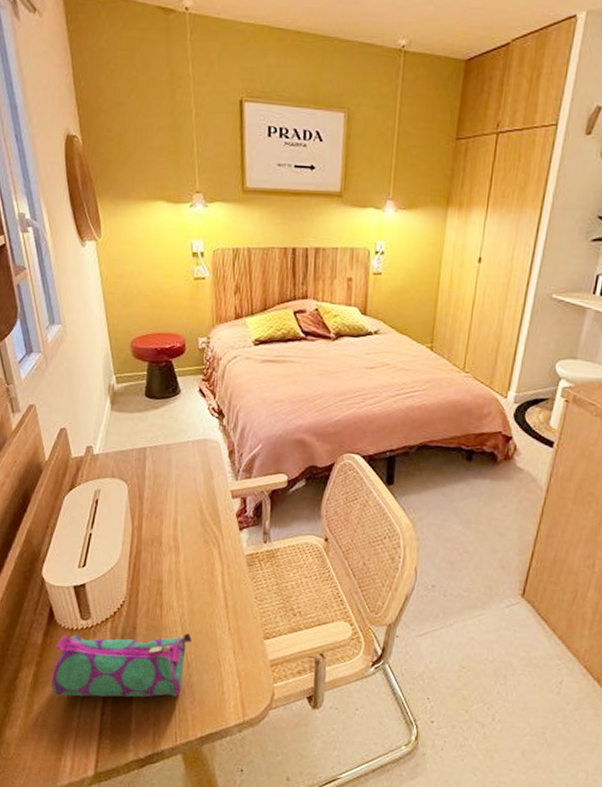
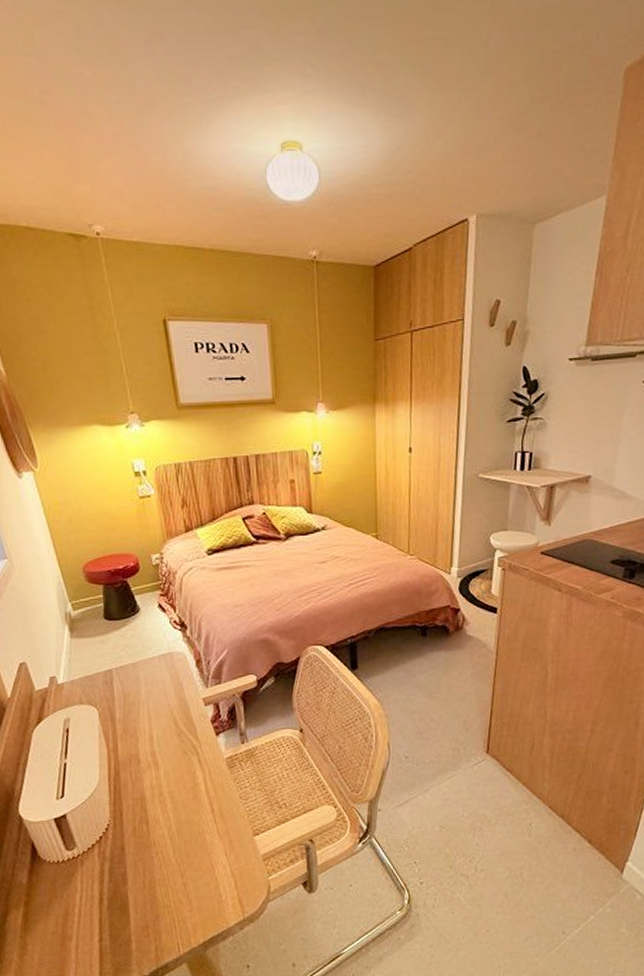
pencil case: present [51,633,192,698] -> none [42,844,182,931]

